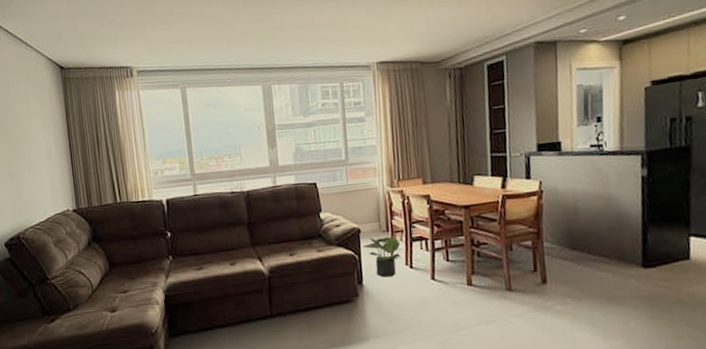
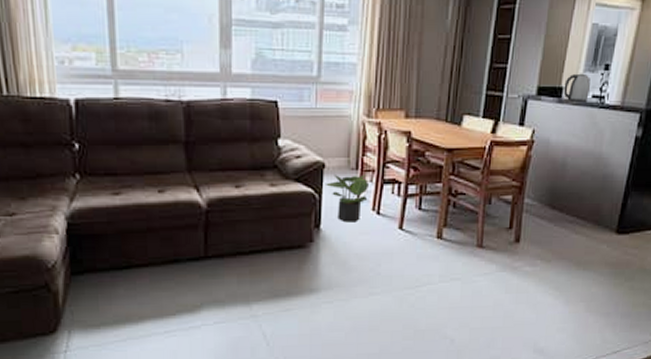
kettle: none [561,127,587,154] -> present [563,73,590,102]

